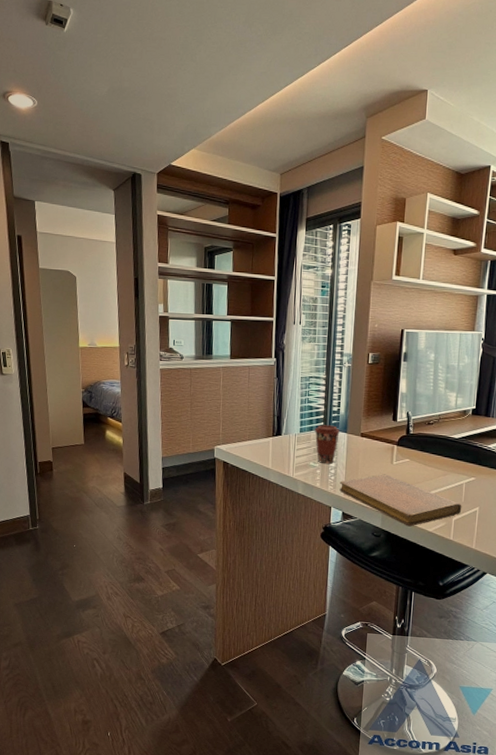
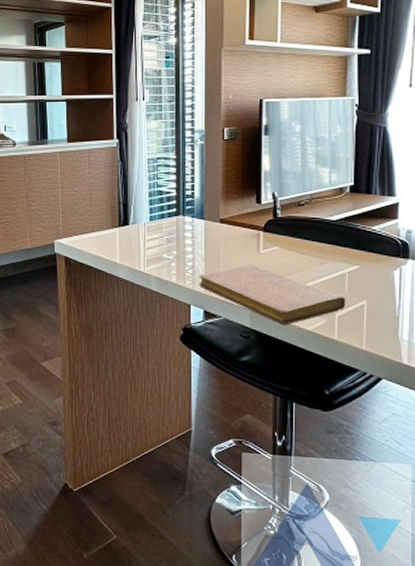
coffee cup: present [315,425,340,464] -> none [166,211,195,255]

